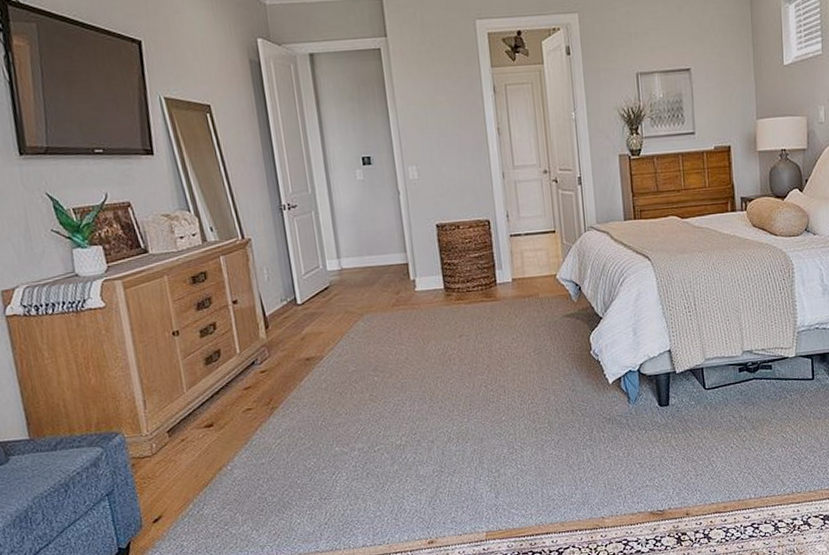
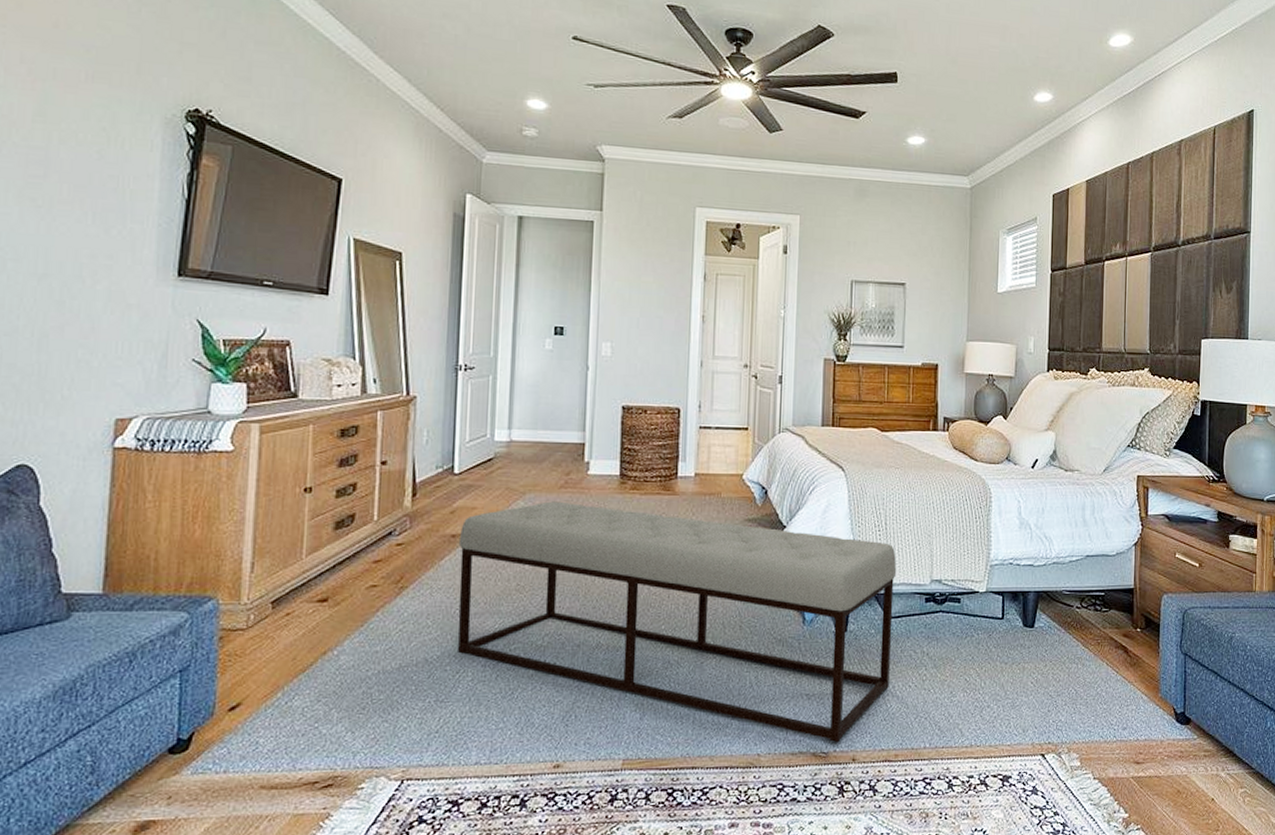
bench: none [312,318,713,502] -> present [457,501,897,743]

